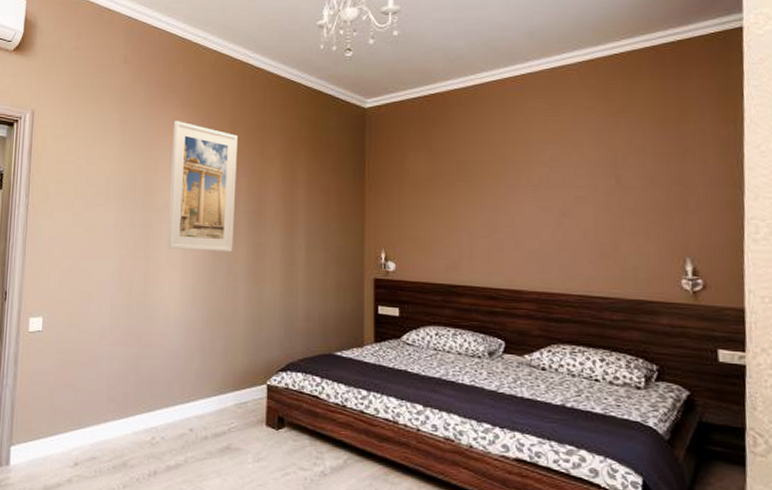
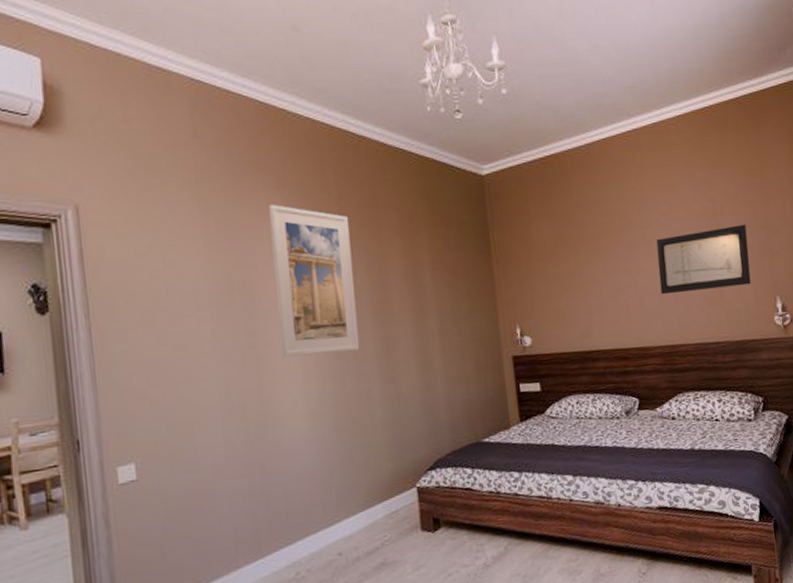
wall art: none [542,177,655,242] -> present [656,224,751,295]

